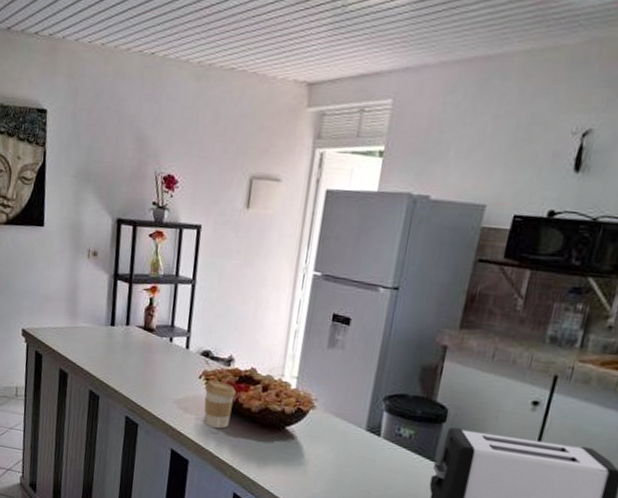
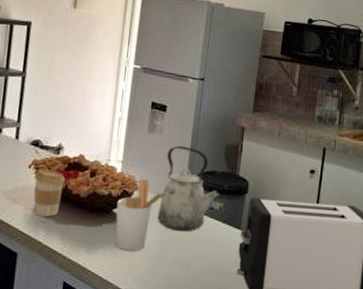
utensil holder: none [287,397,352,472] -> present [114,178,171,251]
kettle: none [335,363,413,458] -> present [157,145,222,232]

